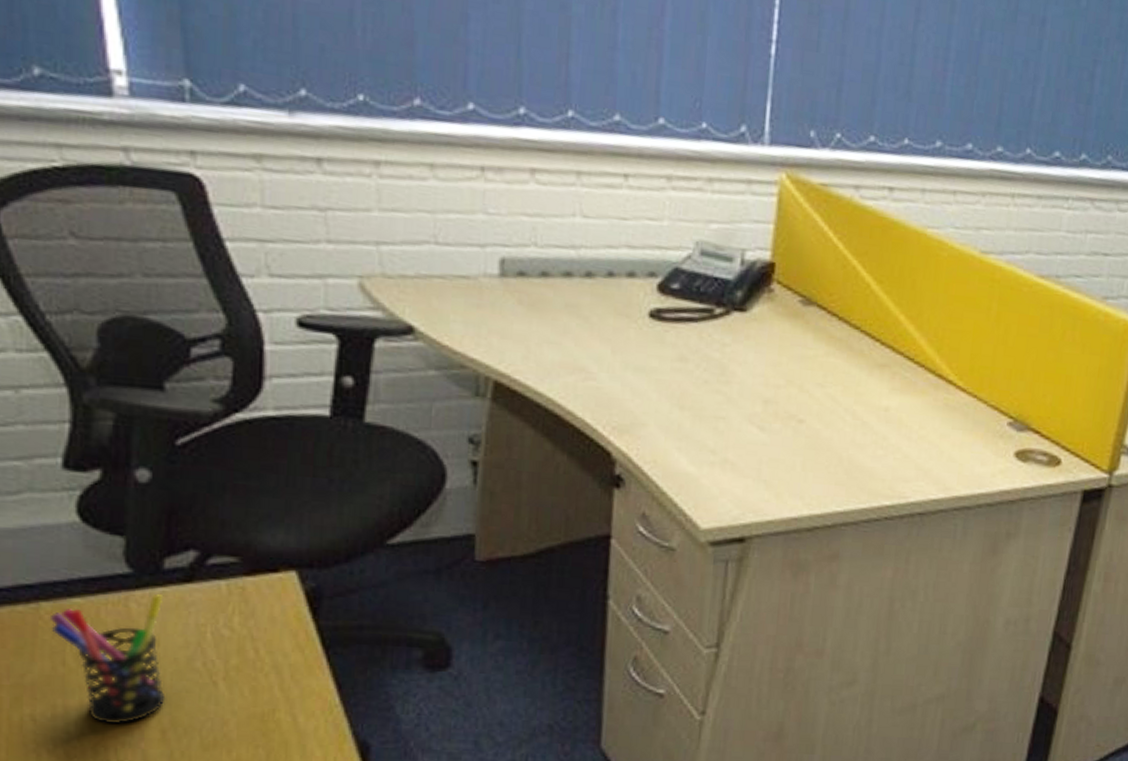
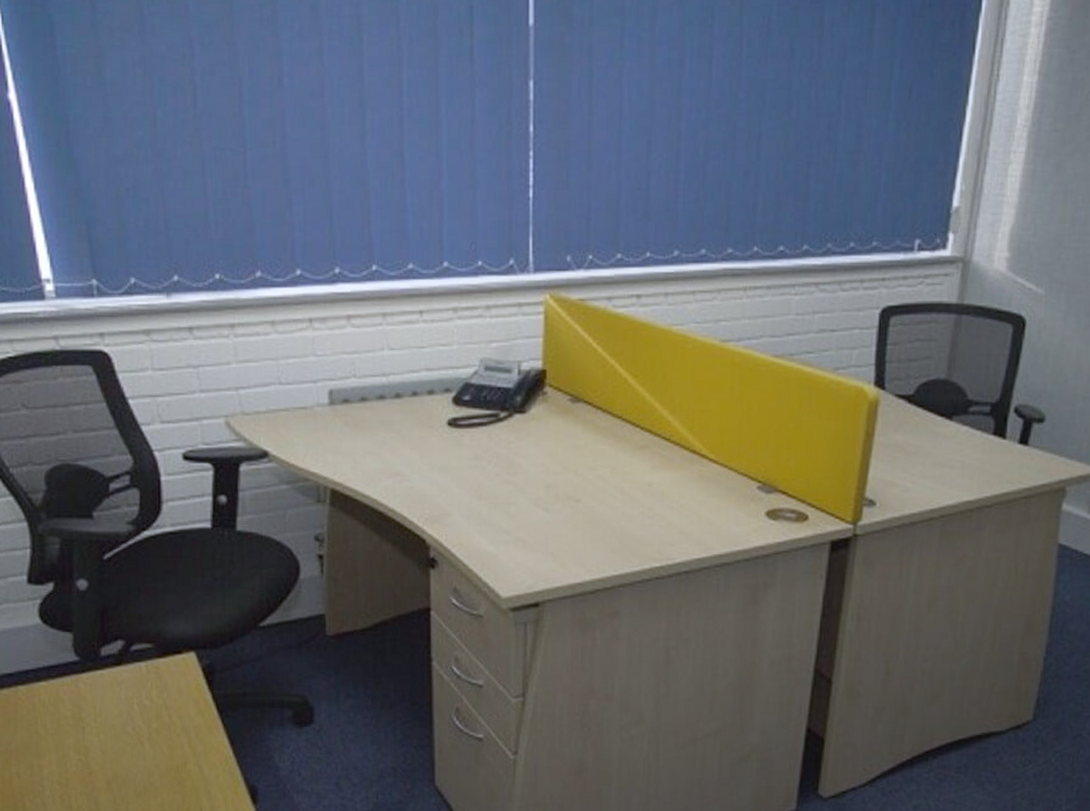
pen holder: present [51,593,166,725] -> none [26,675,108,779]

